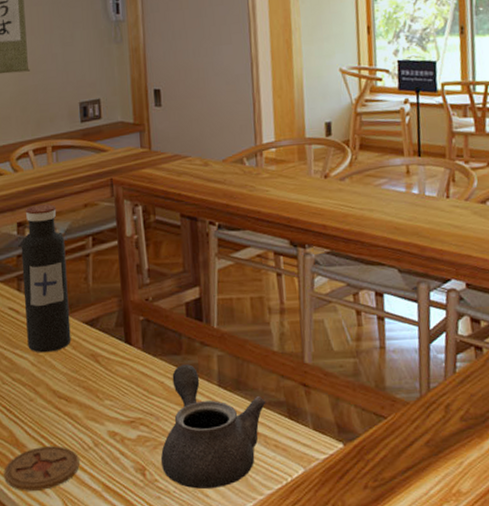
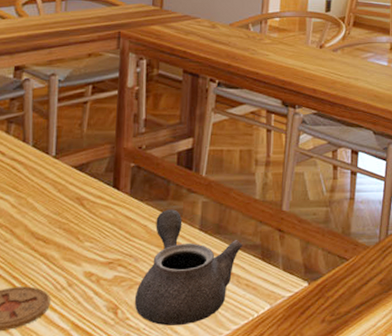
water bottle: present [21,204,71,353] -> none [10,51,64,195]

